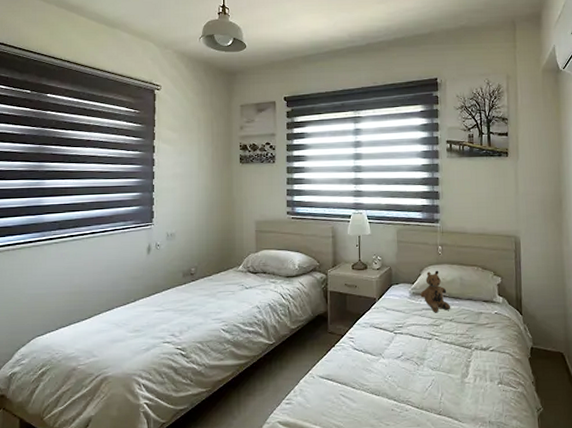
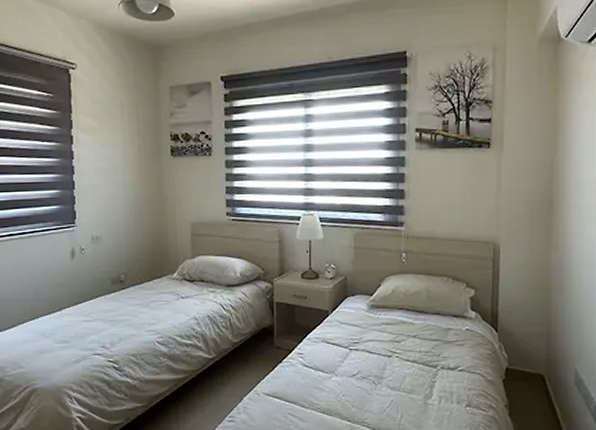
teddy bear: present [420,270,451,313] -> none [380,280,415,328]

